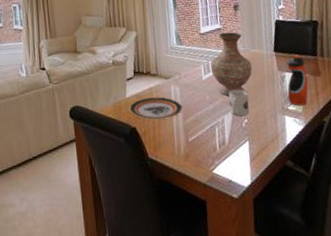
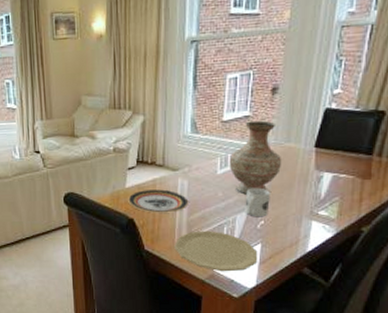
plate: none [175,132,249,173] -> present [174,230,258,272]
water bottle: present [287,54,309,106] -> none [322,152,354,212]

